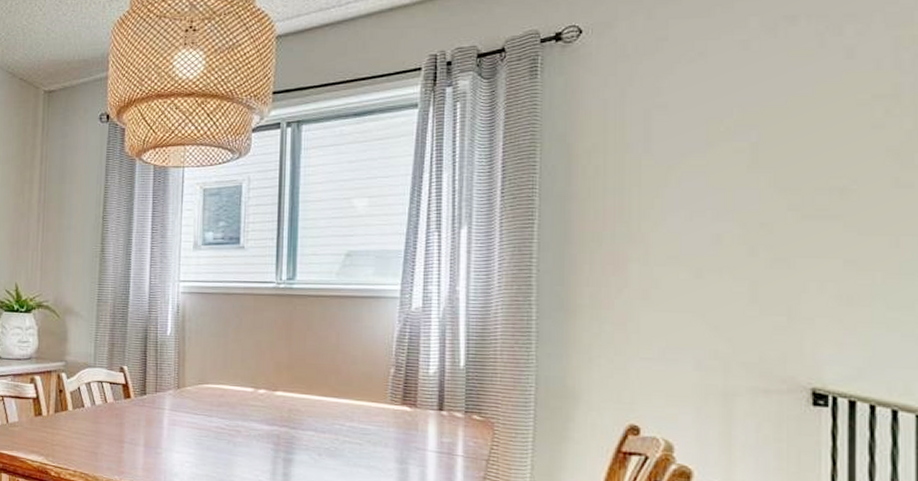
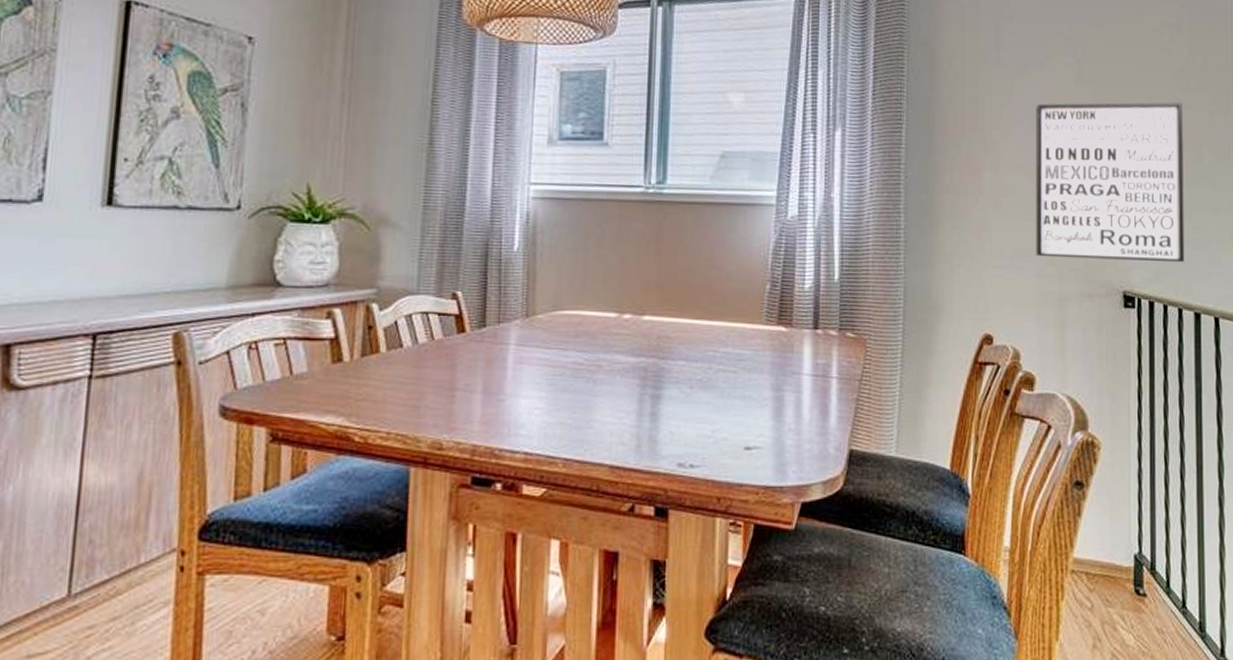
wall art: none [694,181,902,360] -> present [1035,102,1185,263]

